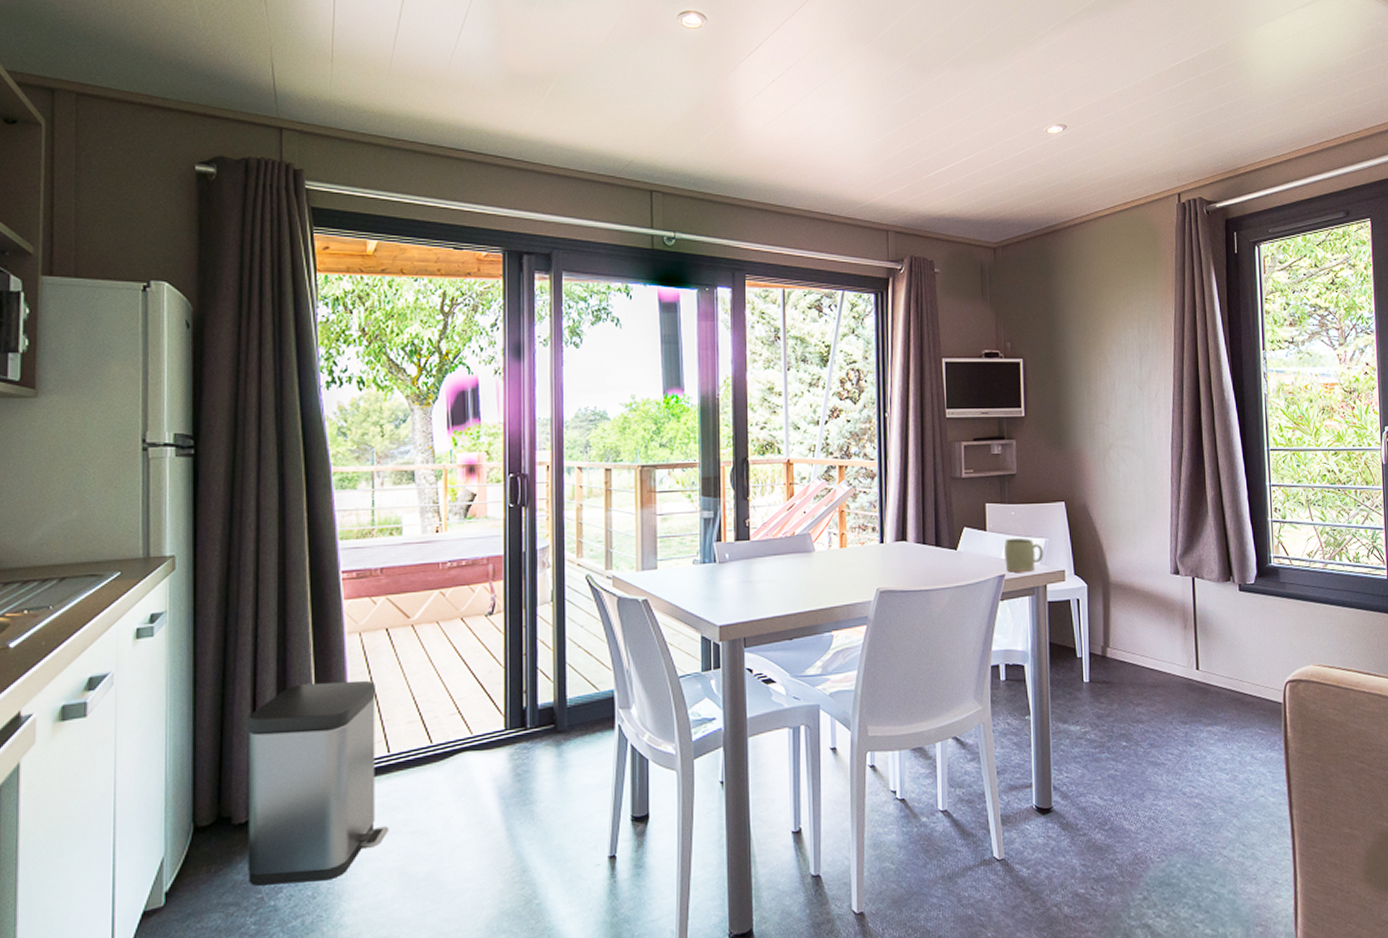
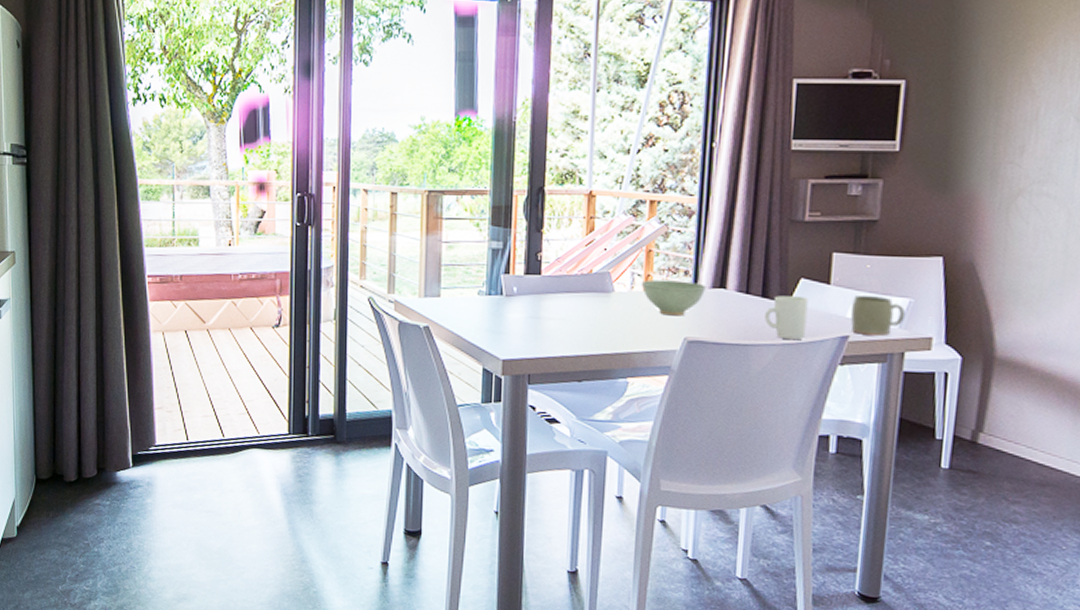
pedal bin: present [248,680,389,886] -> none [75,371,188,540]
bowl: none [837,536,892,570] -> present [641,279,707,316]
mug: none [940,543,972,583] -> present [765,295,808,341]

